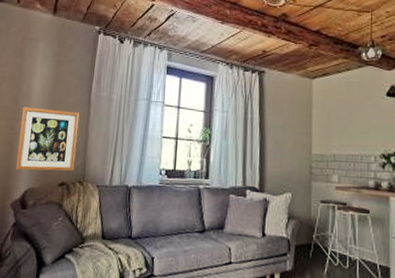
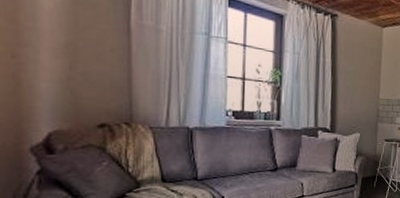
wall art: present [15,107,79,172] -> none [27,30,117,111]

